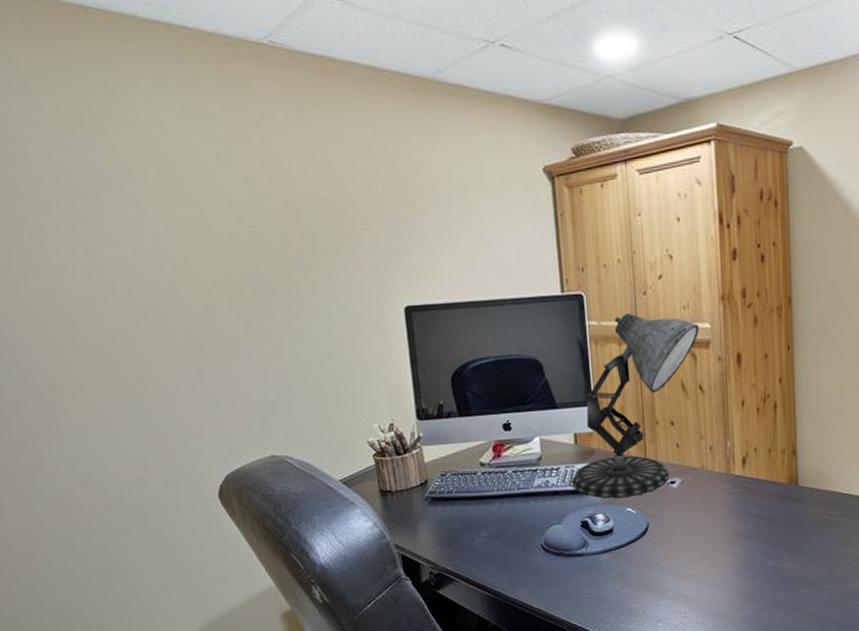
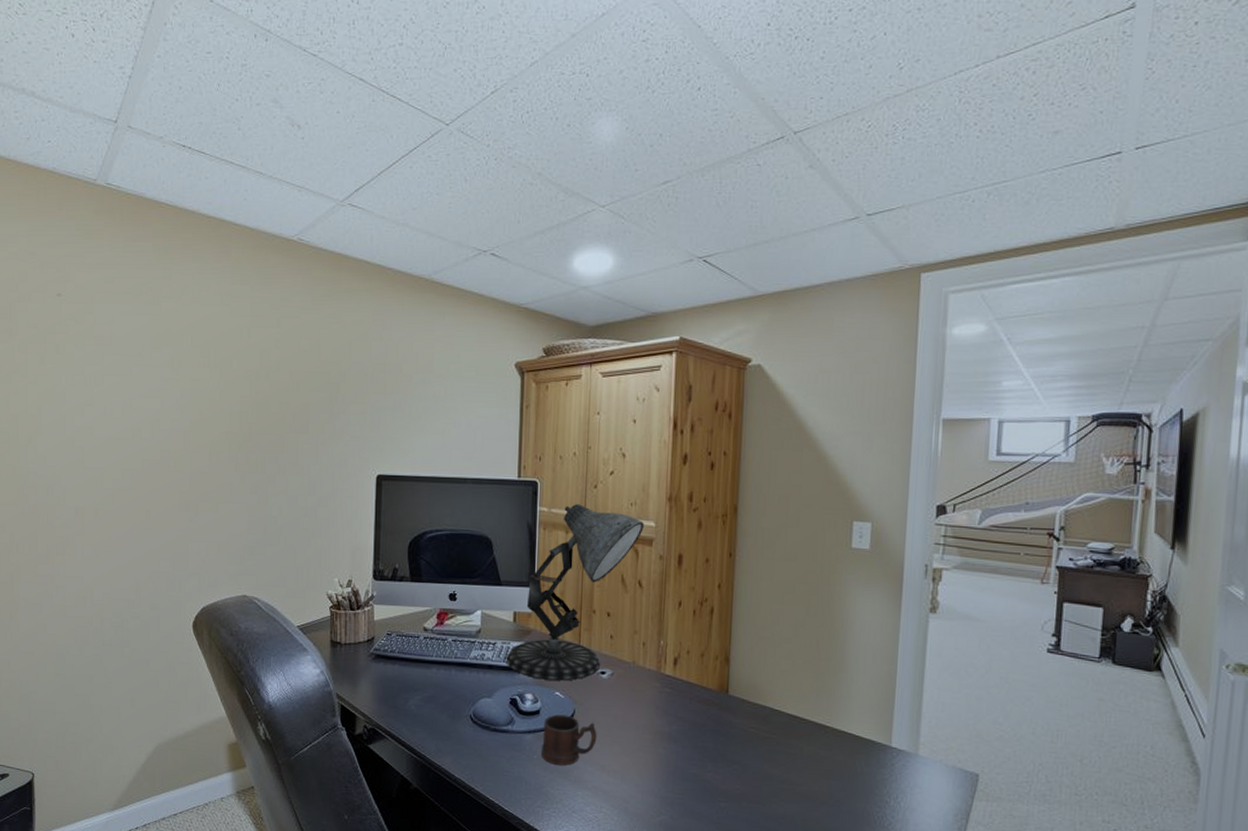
mug: none [619,529,674,580] -> present [542,714,597,766]

